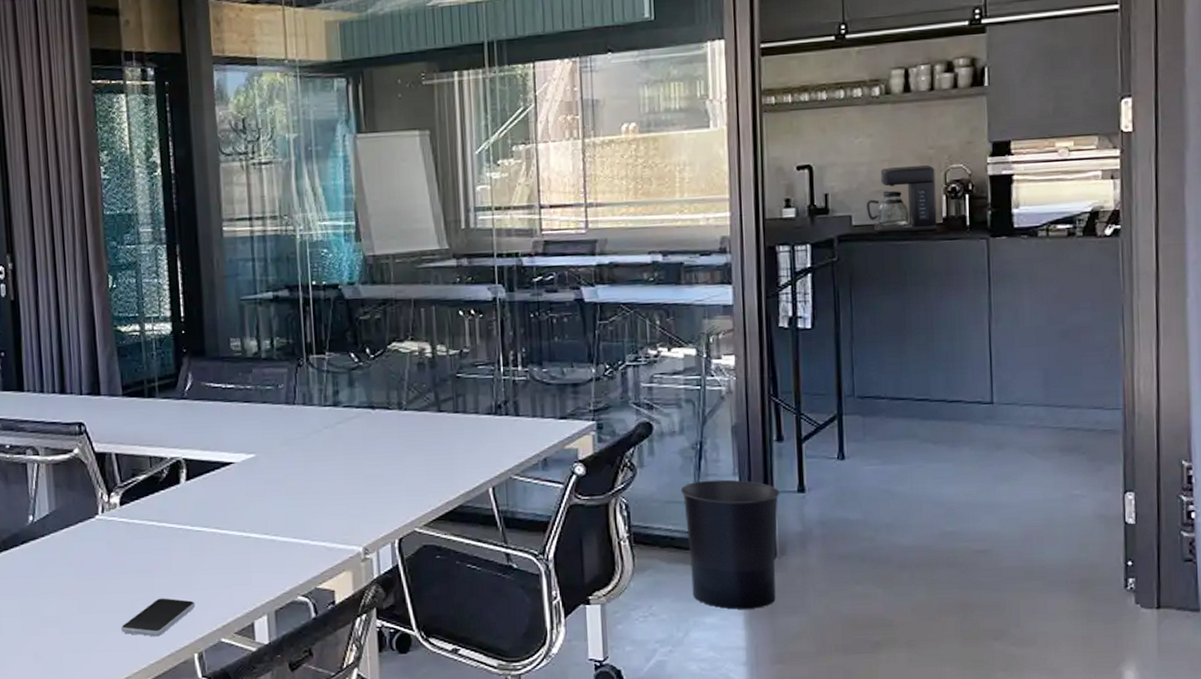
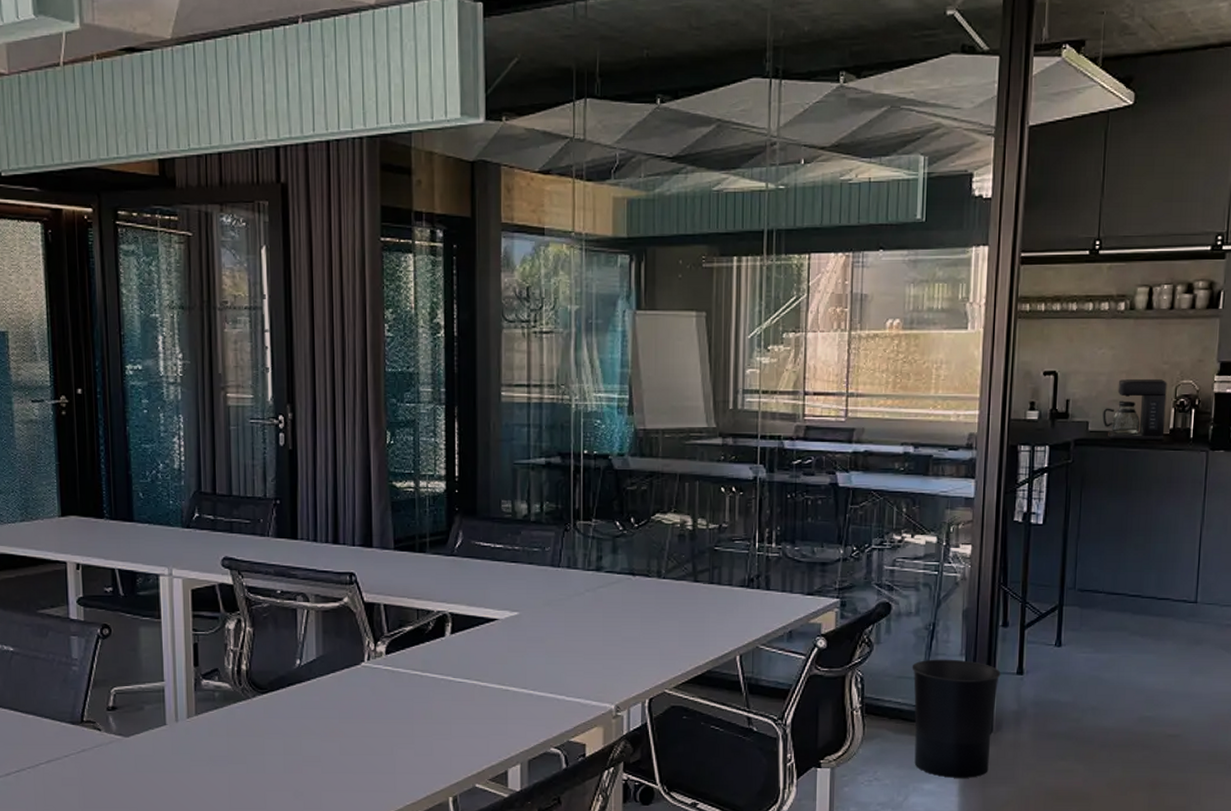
mobile phone: present [120,598,196,637] -> none [379,744,453,780]

